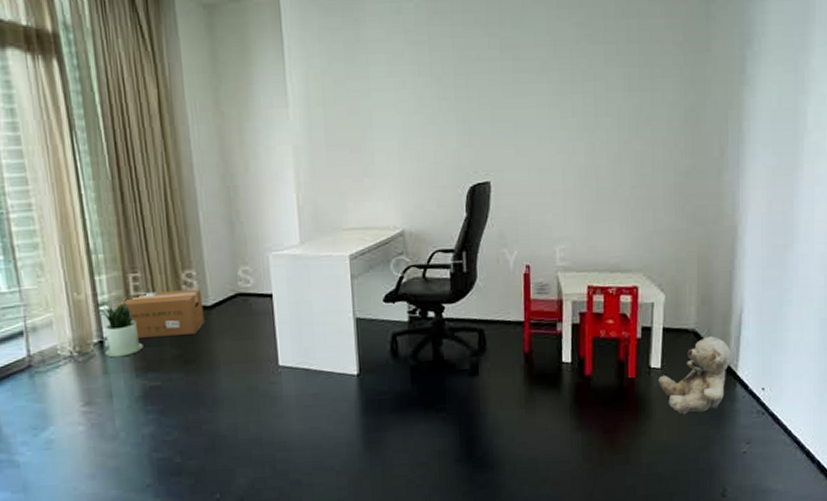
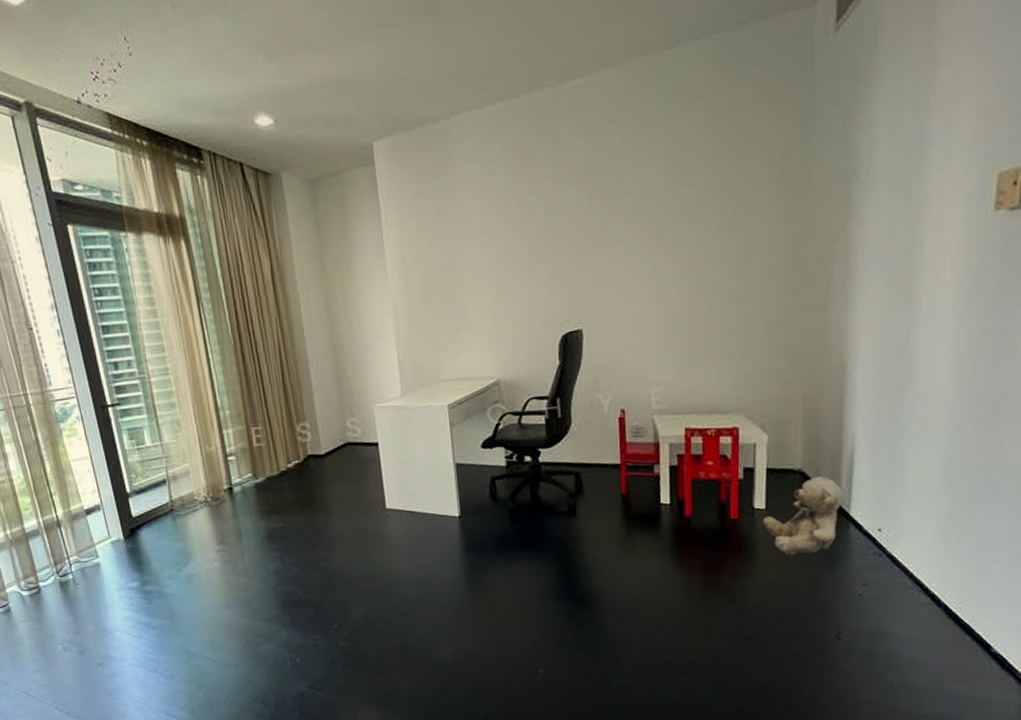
planter: present [101,302,144,358] -> none [229,452,267,502]
box: present [116,289,205,340] -> none [242,439,319,486]

